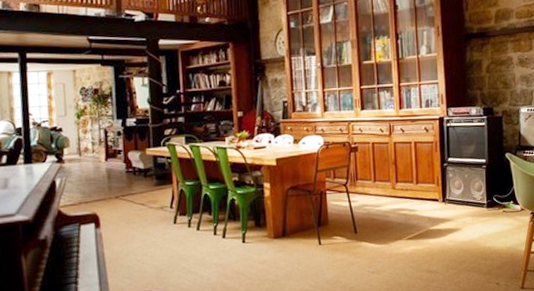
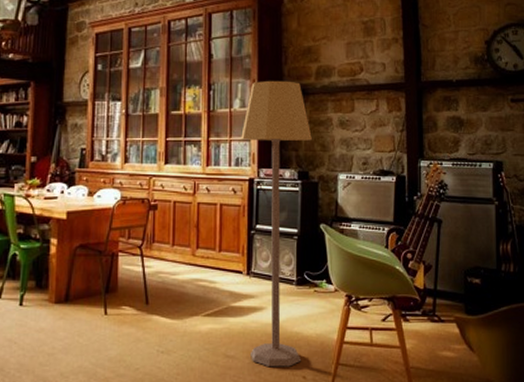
lamp: none [429,25,495,278] -> present [241,80,312,368]

